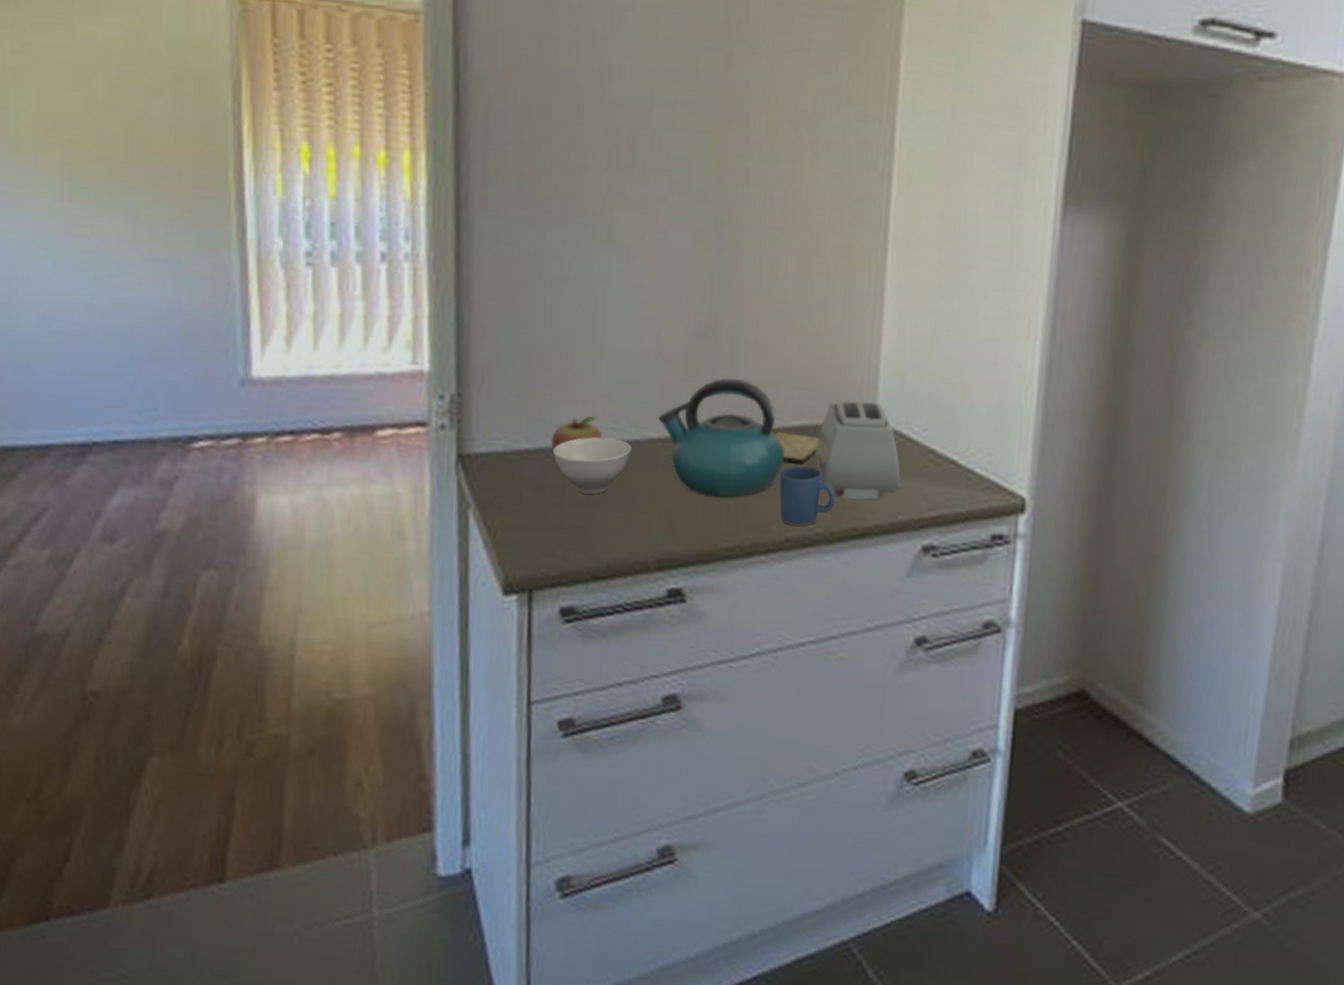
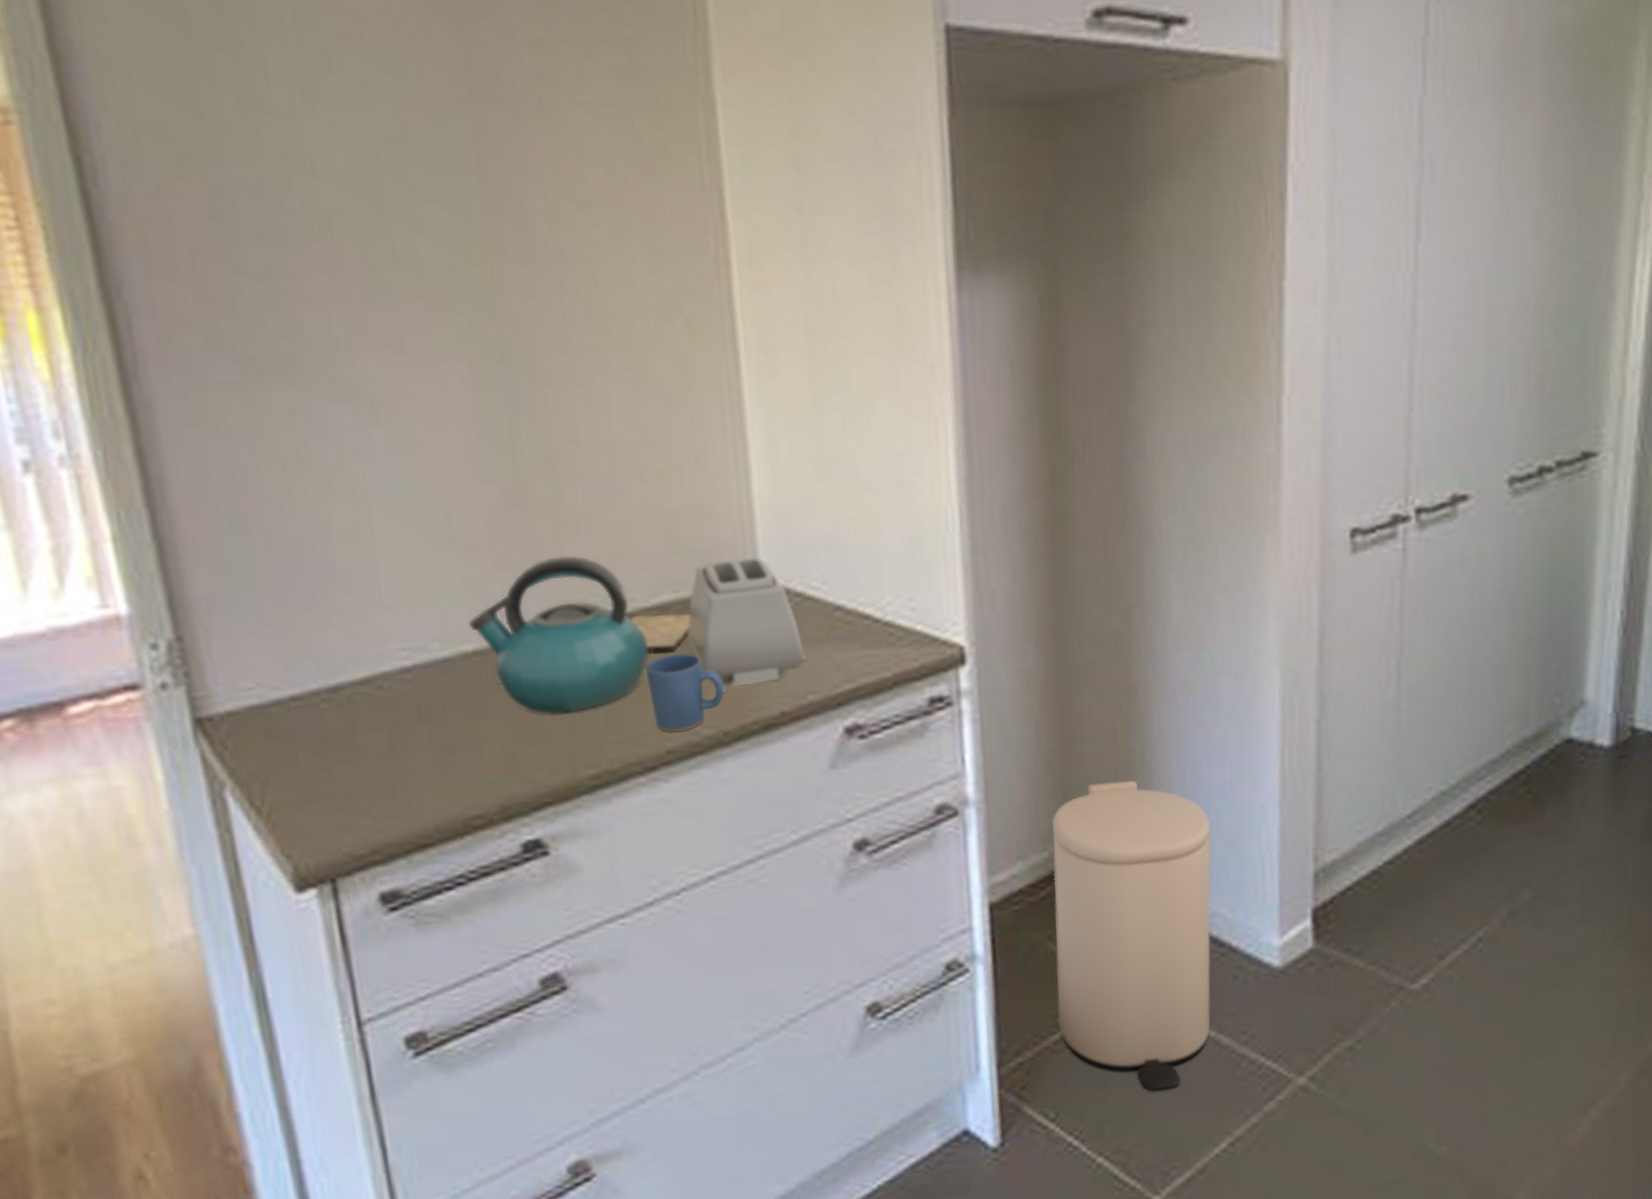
fruit: present [551,415,603,450] -> none [324,636,396,690]
bowl: present [552,437,632,495] -> none [328,661,440,741]
pedal bin: none [1056,628,1208,898] -> present [1052,780,1211,1092]

